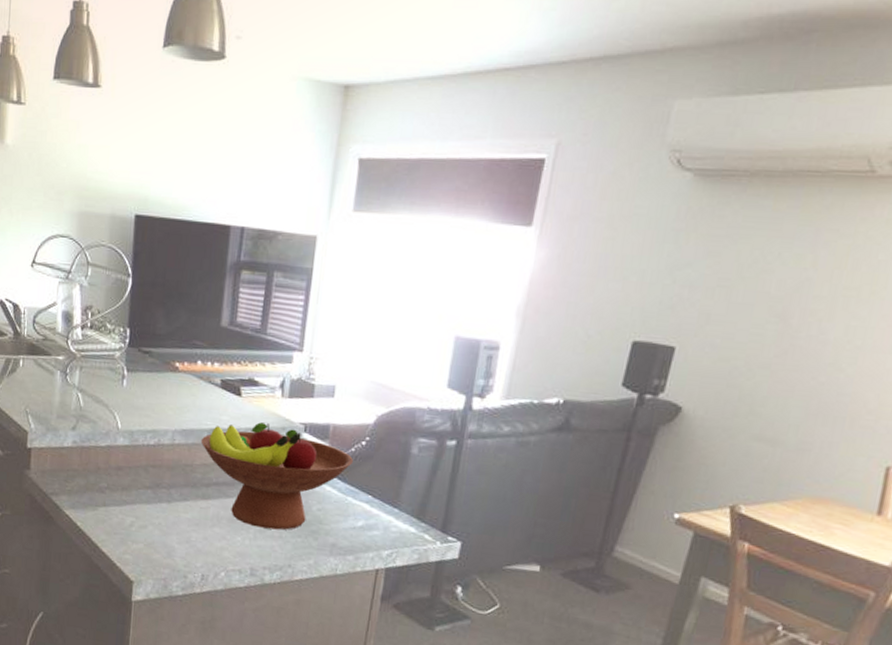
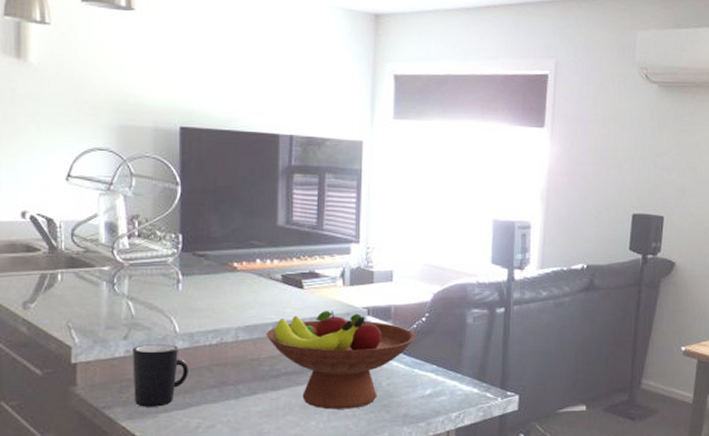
mug: none [77,437,128,501] -> present [132,344,190,407]

